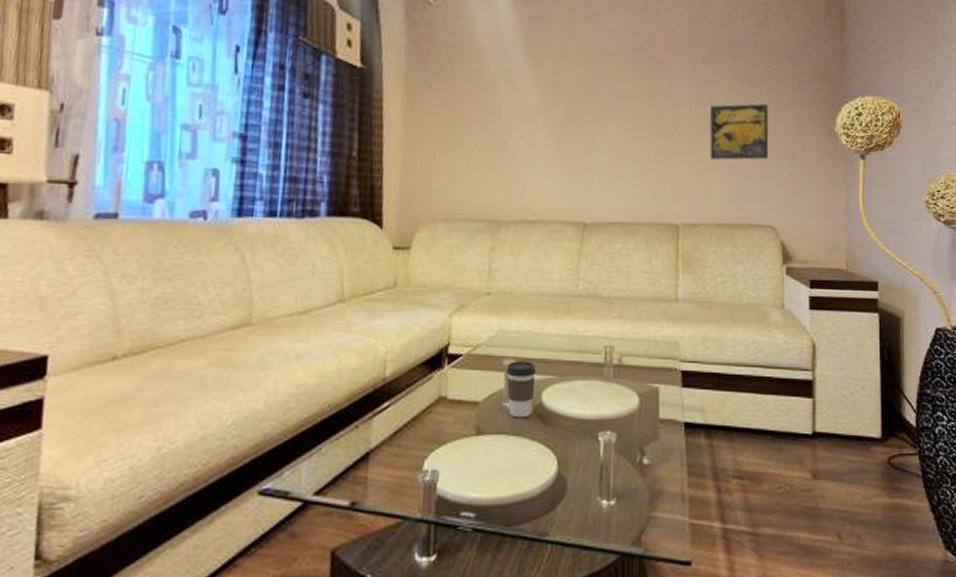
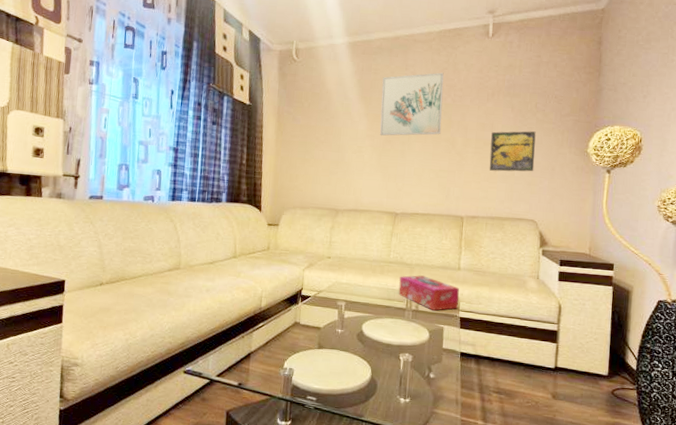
coffee cup: present [506,361,536,418] -> none [339,303,359,340]
wall art: none [557,23,643,113] -> present [380,72,444,136]
tissue box: none [593,313,679,364] -> present [398,275,460,311]

